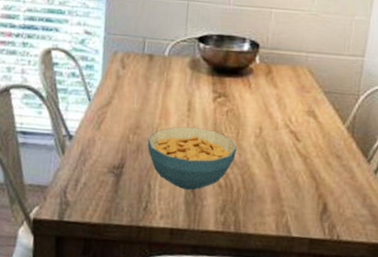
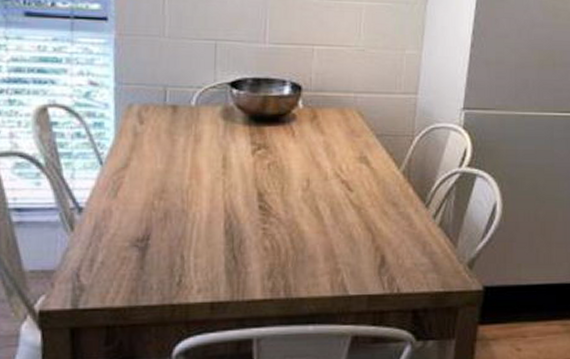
cereal bowl: present [147,126,238,190] -> none [176,186,283,257]

